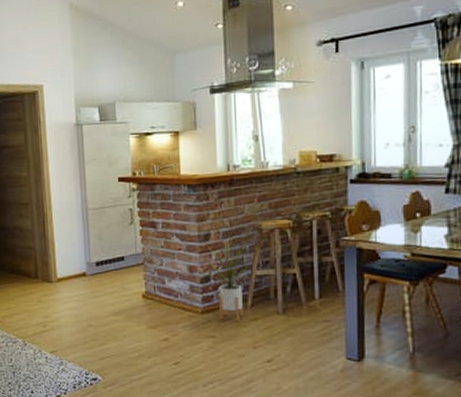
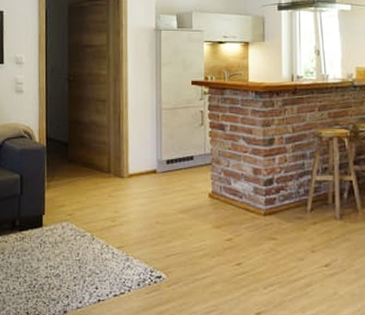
house plant: present [207,235,251,321] -> none [270,141,311,224]

